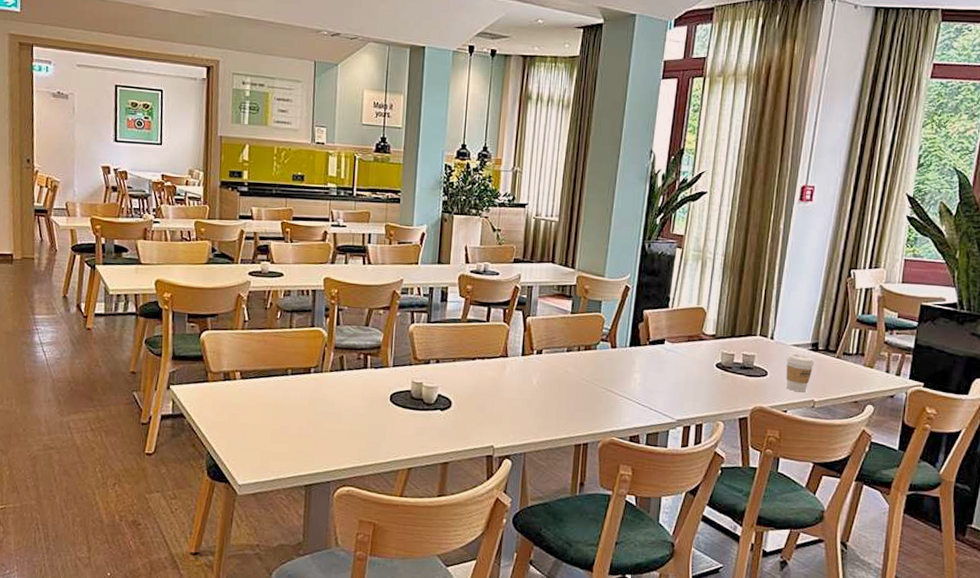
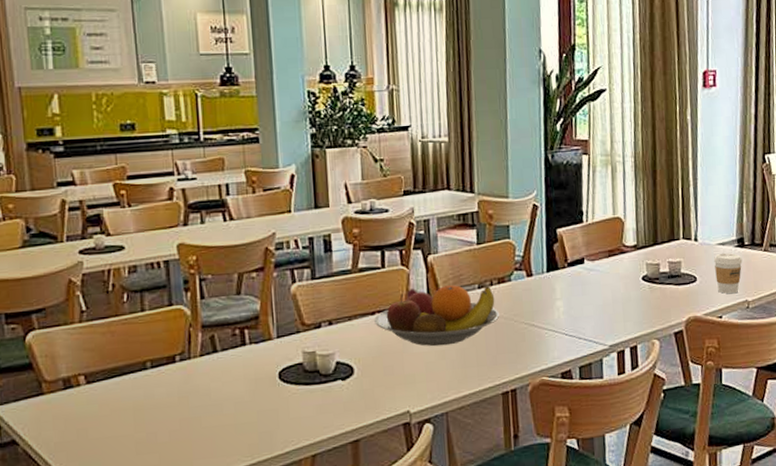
fruit bowl: none [474,343,583,396] -> present [374,285,500,347]

